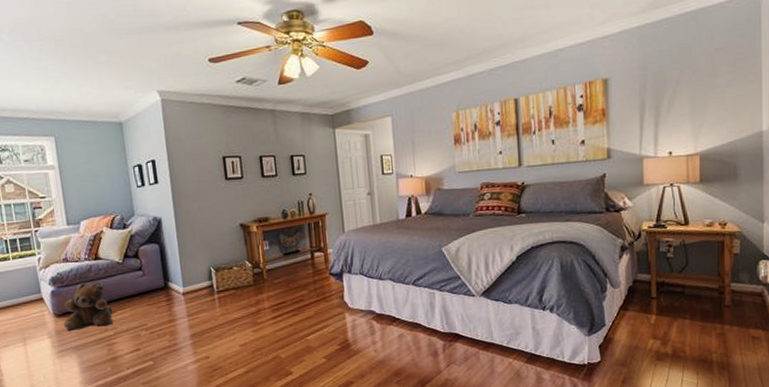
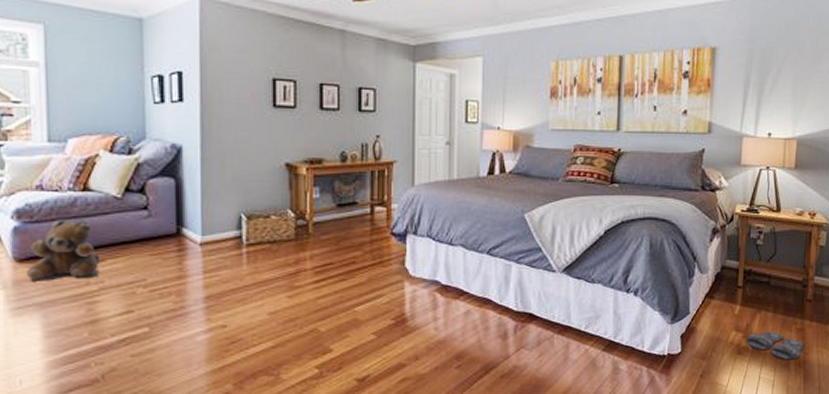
slippers: none [666,337,726,364] -> present [747,331,804,360]

